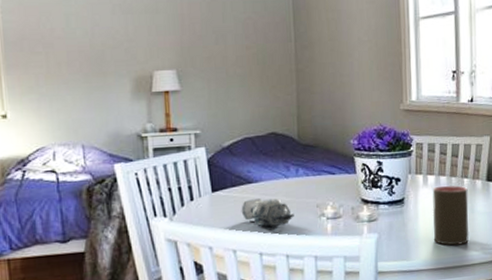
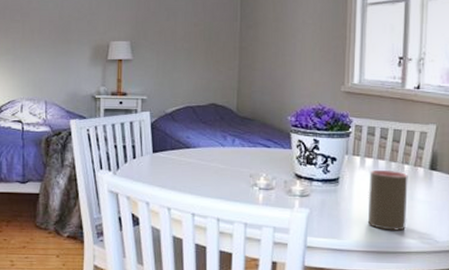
teapot: present [241,197,294,227] -> none [178,162,228,190]

